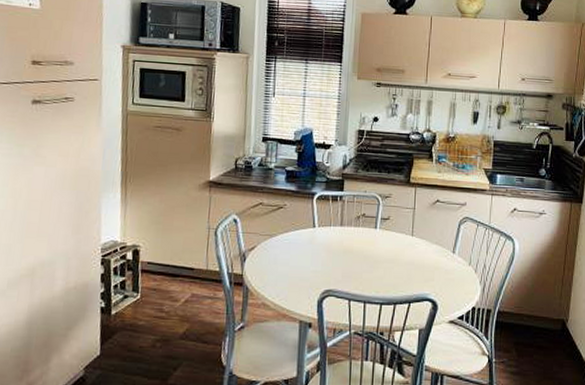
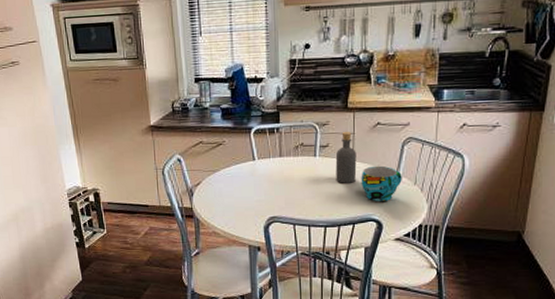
bottle: none [394,205,416,259] -> present [335,131,357,183]
cup: none [418,243,458,280] -> present [361,165,402,201]

